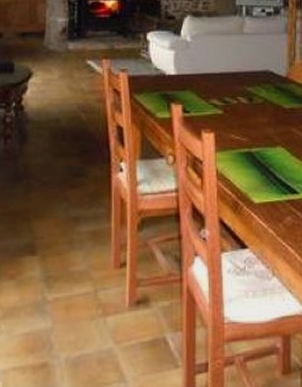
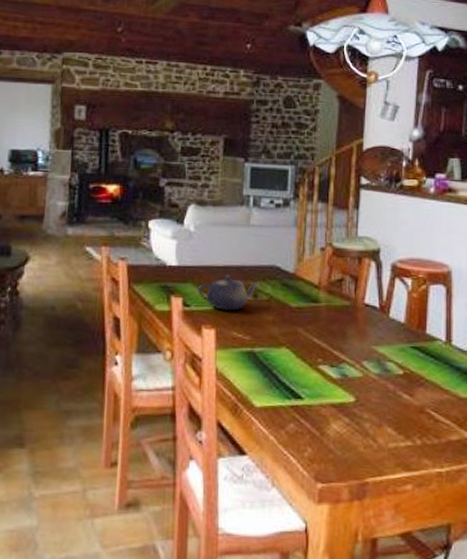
teapot: none [196,81,255,115] -> present [197,275,260,311]

